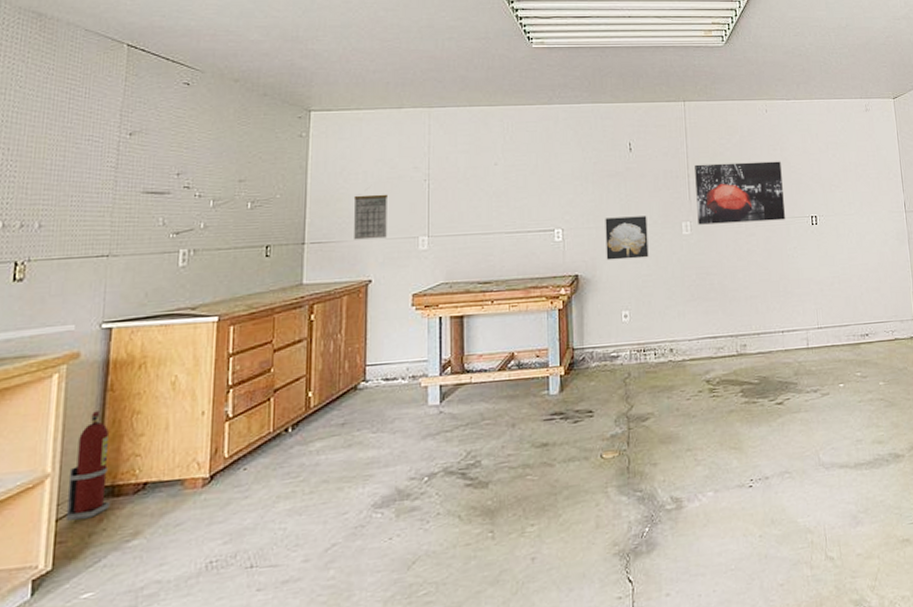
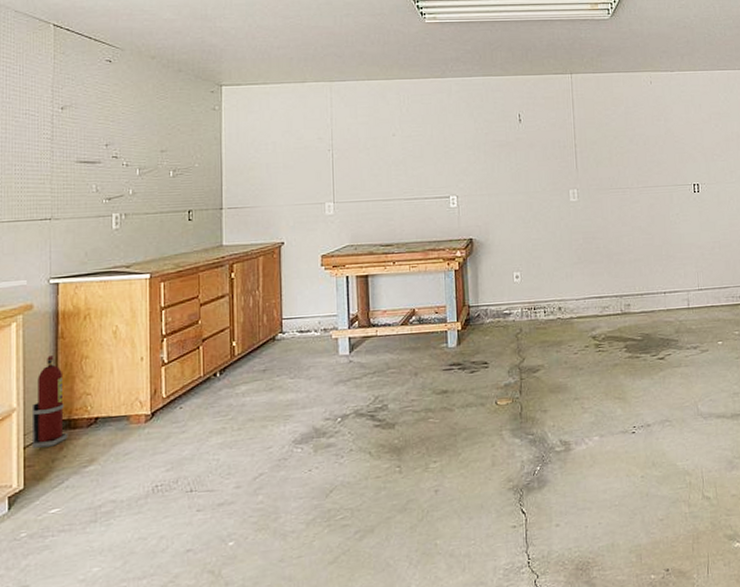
calendar: present [353,194,389,240] -> none [264,163,296,206]
wall art: present [605,216,649,260] -> none [496,183,538,225]
wall art: present [695,161,785,225] -> none [581,131,668,192]

